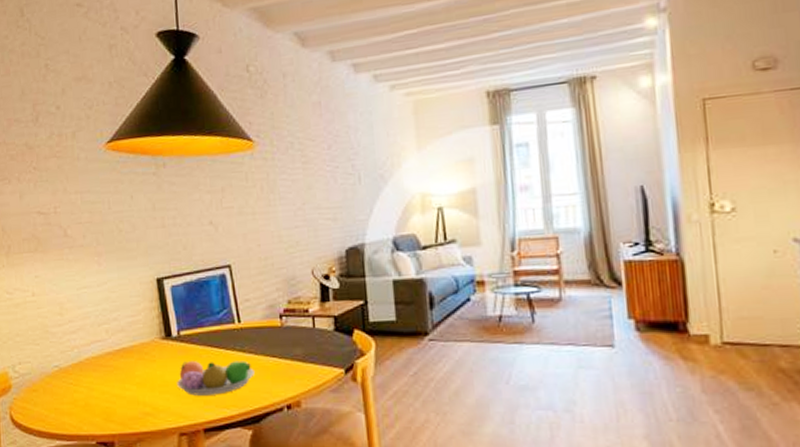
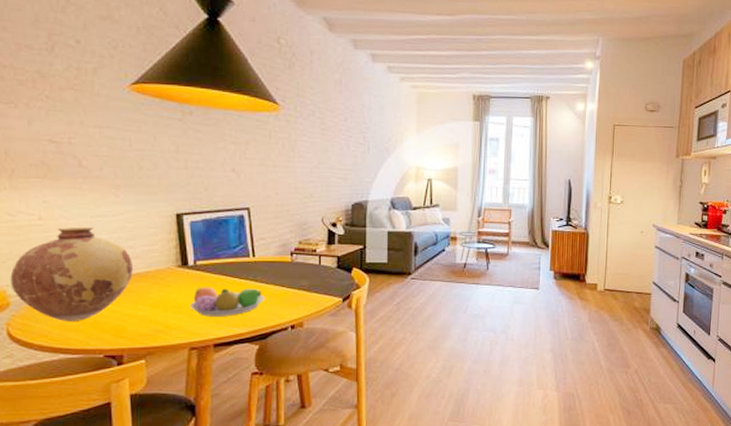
vase: none [11,299,119,404] -> present [10,226,133,321]

